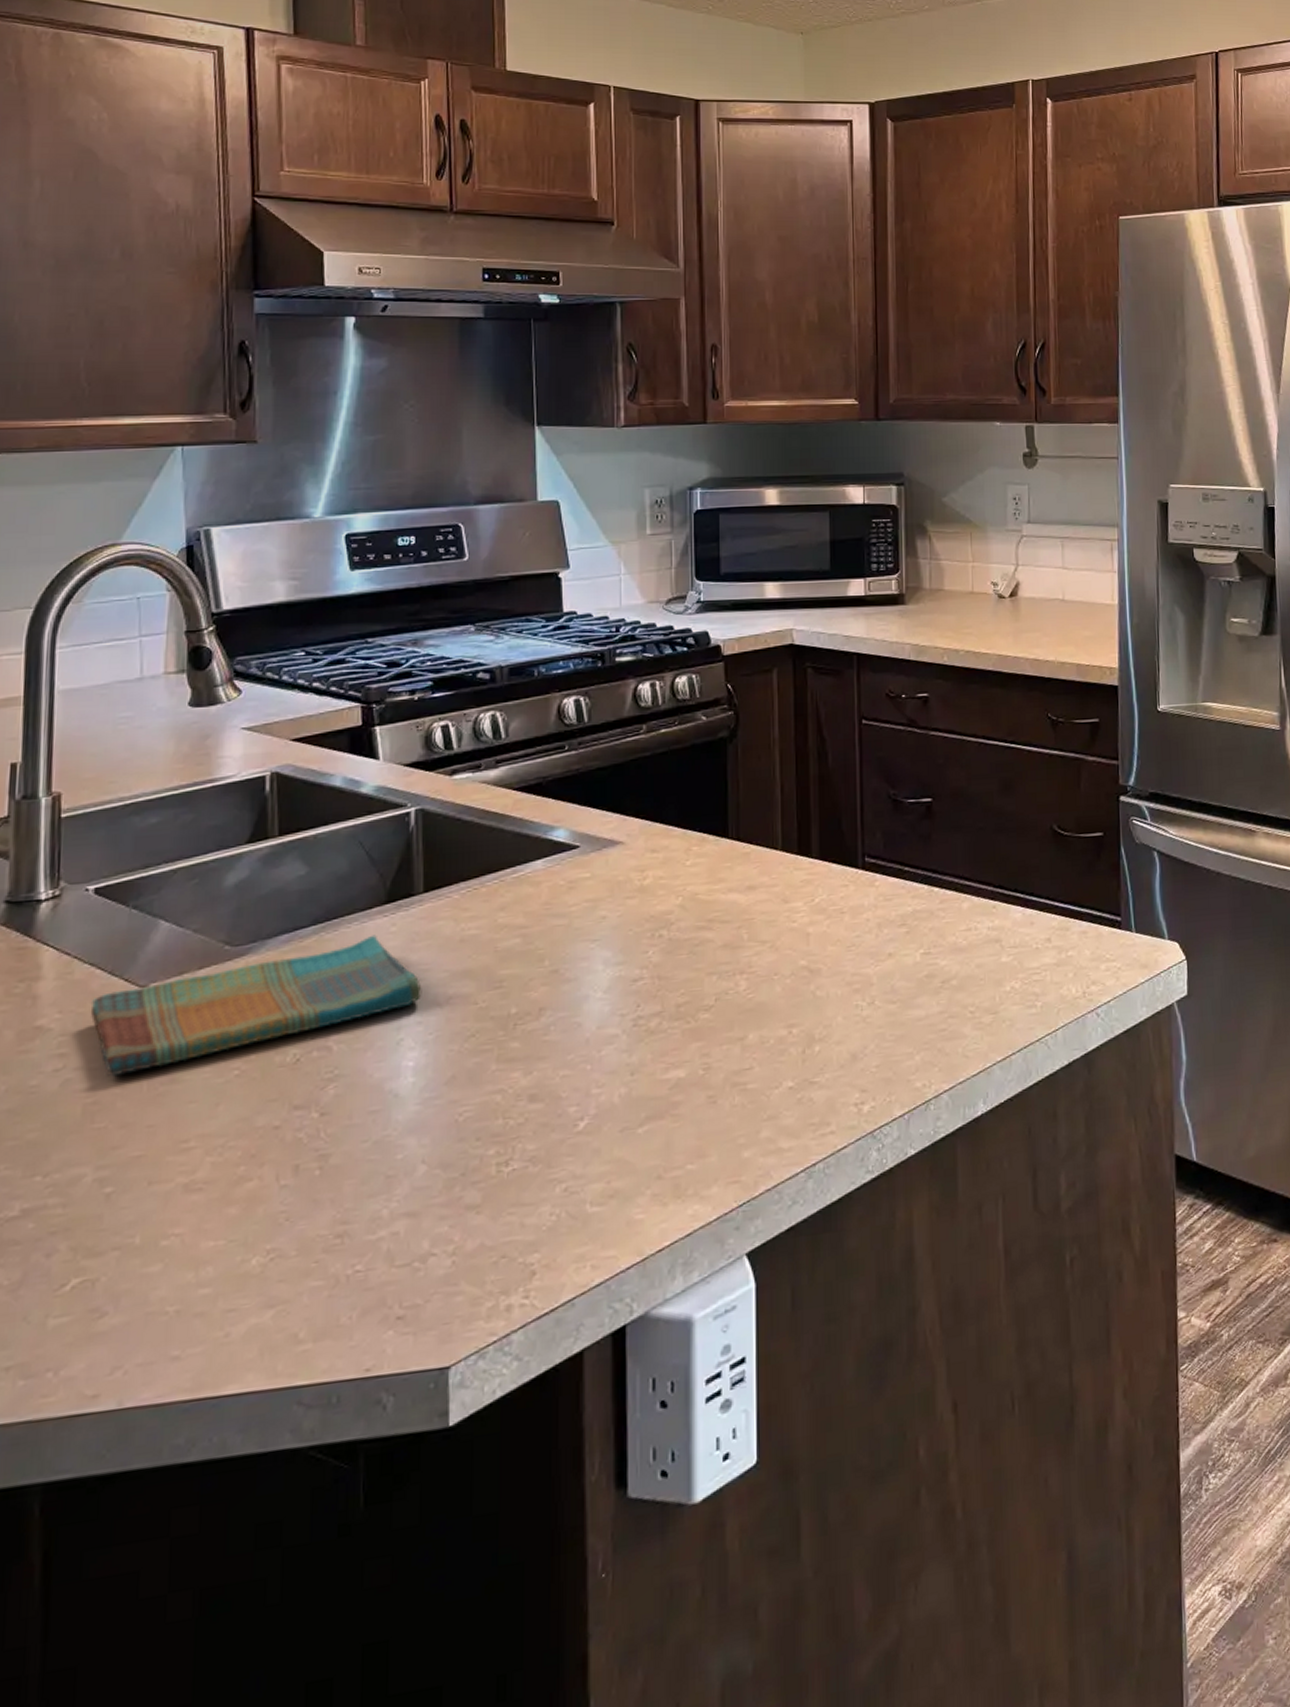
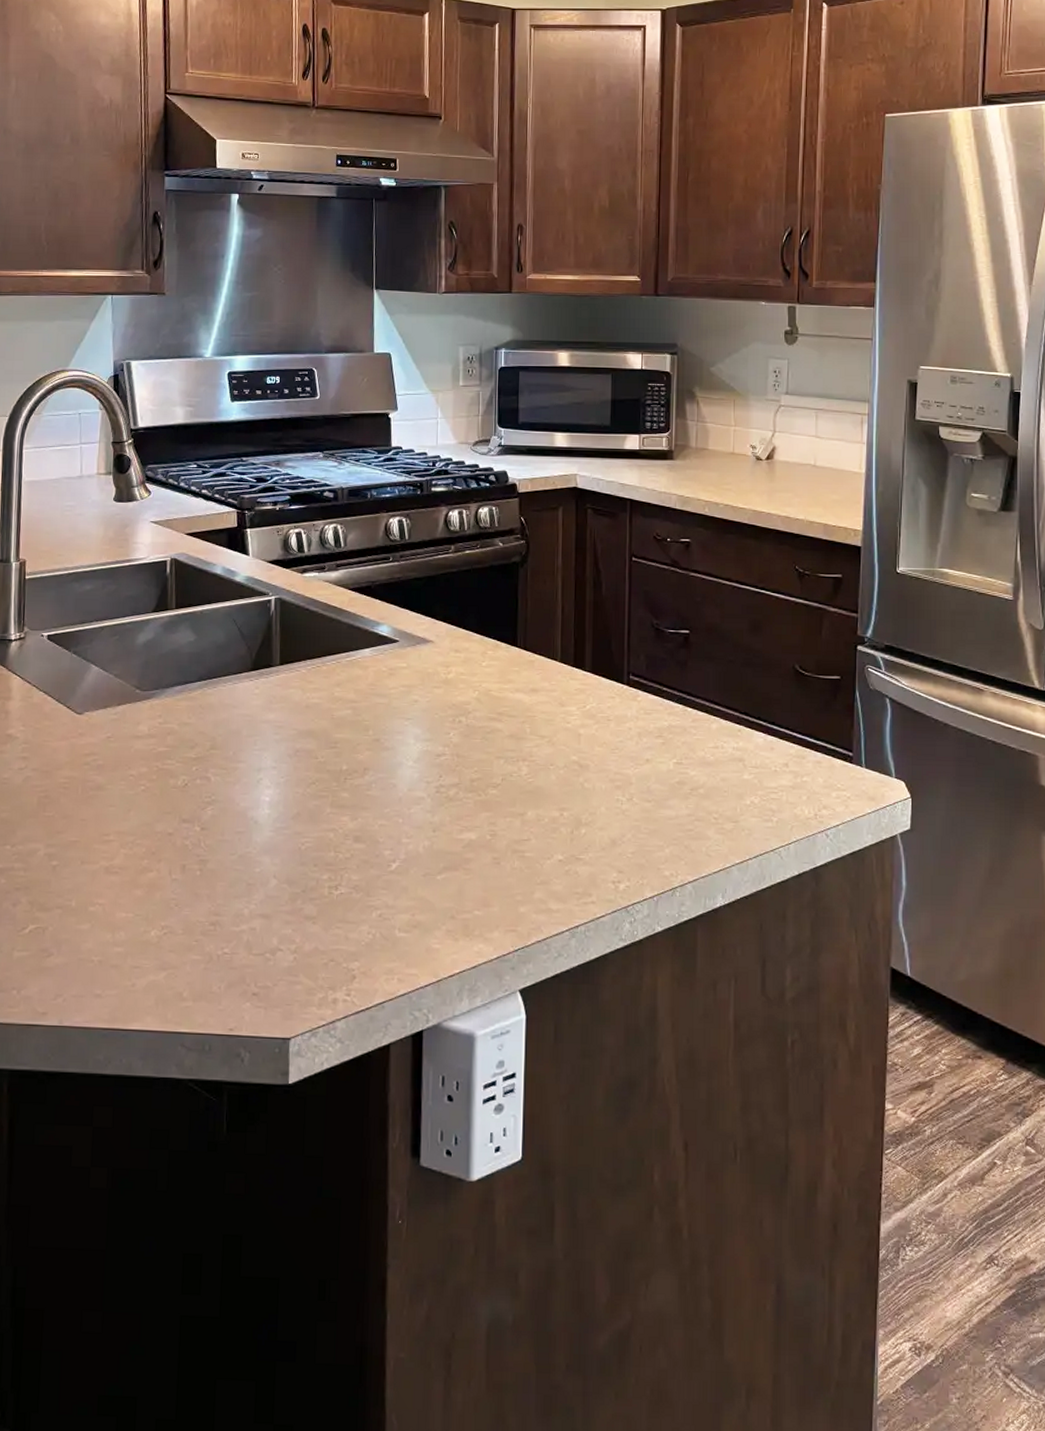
dish towel: present [90,934,422,1077] -> none [43,694,277,779]

